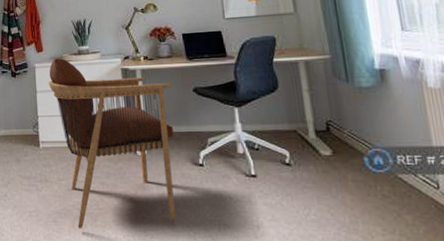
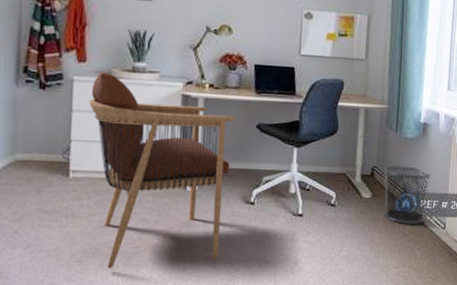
waste bin: none [342,118,407,183] -> present [384,166,431,224]

